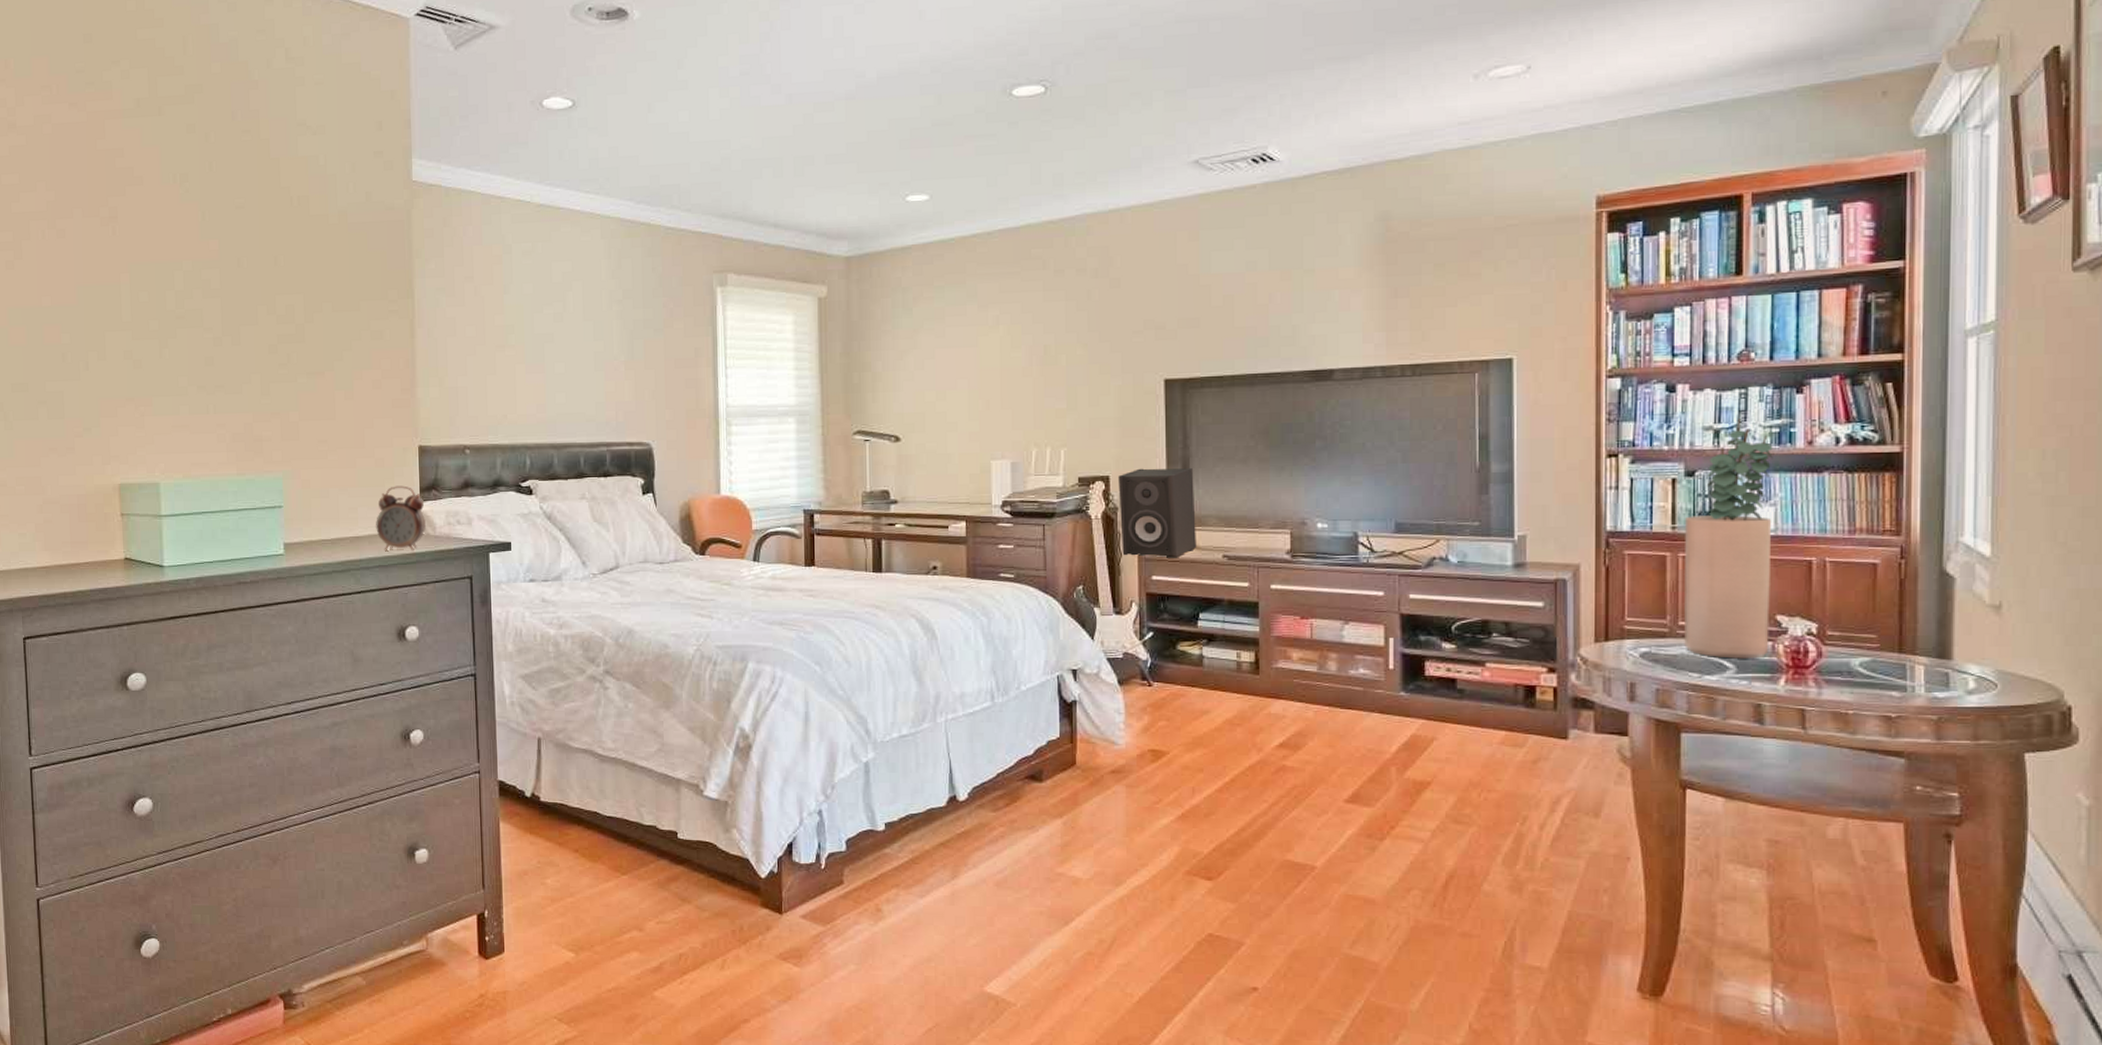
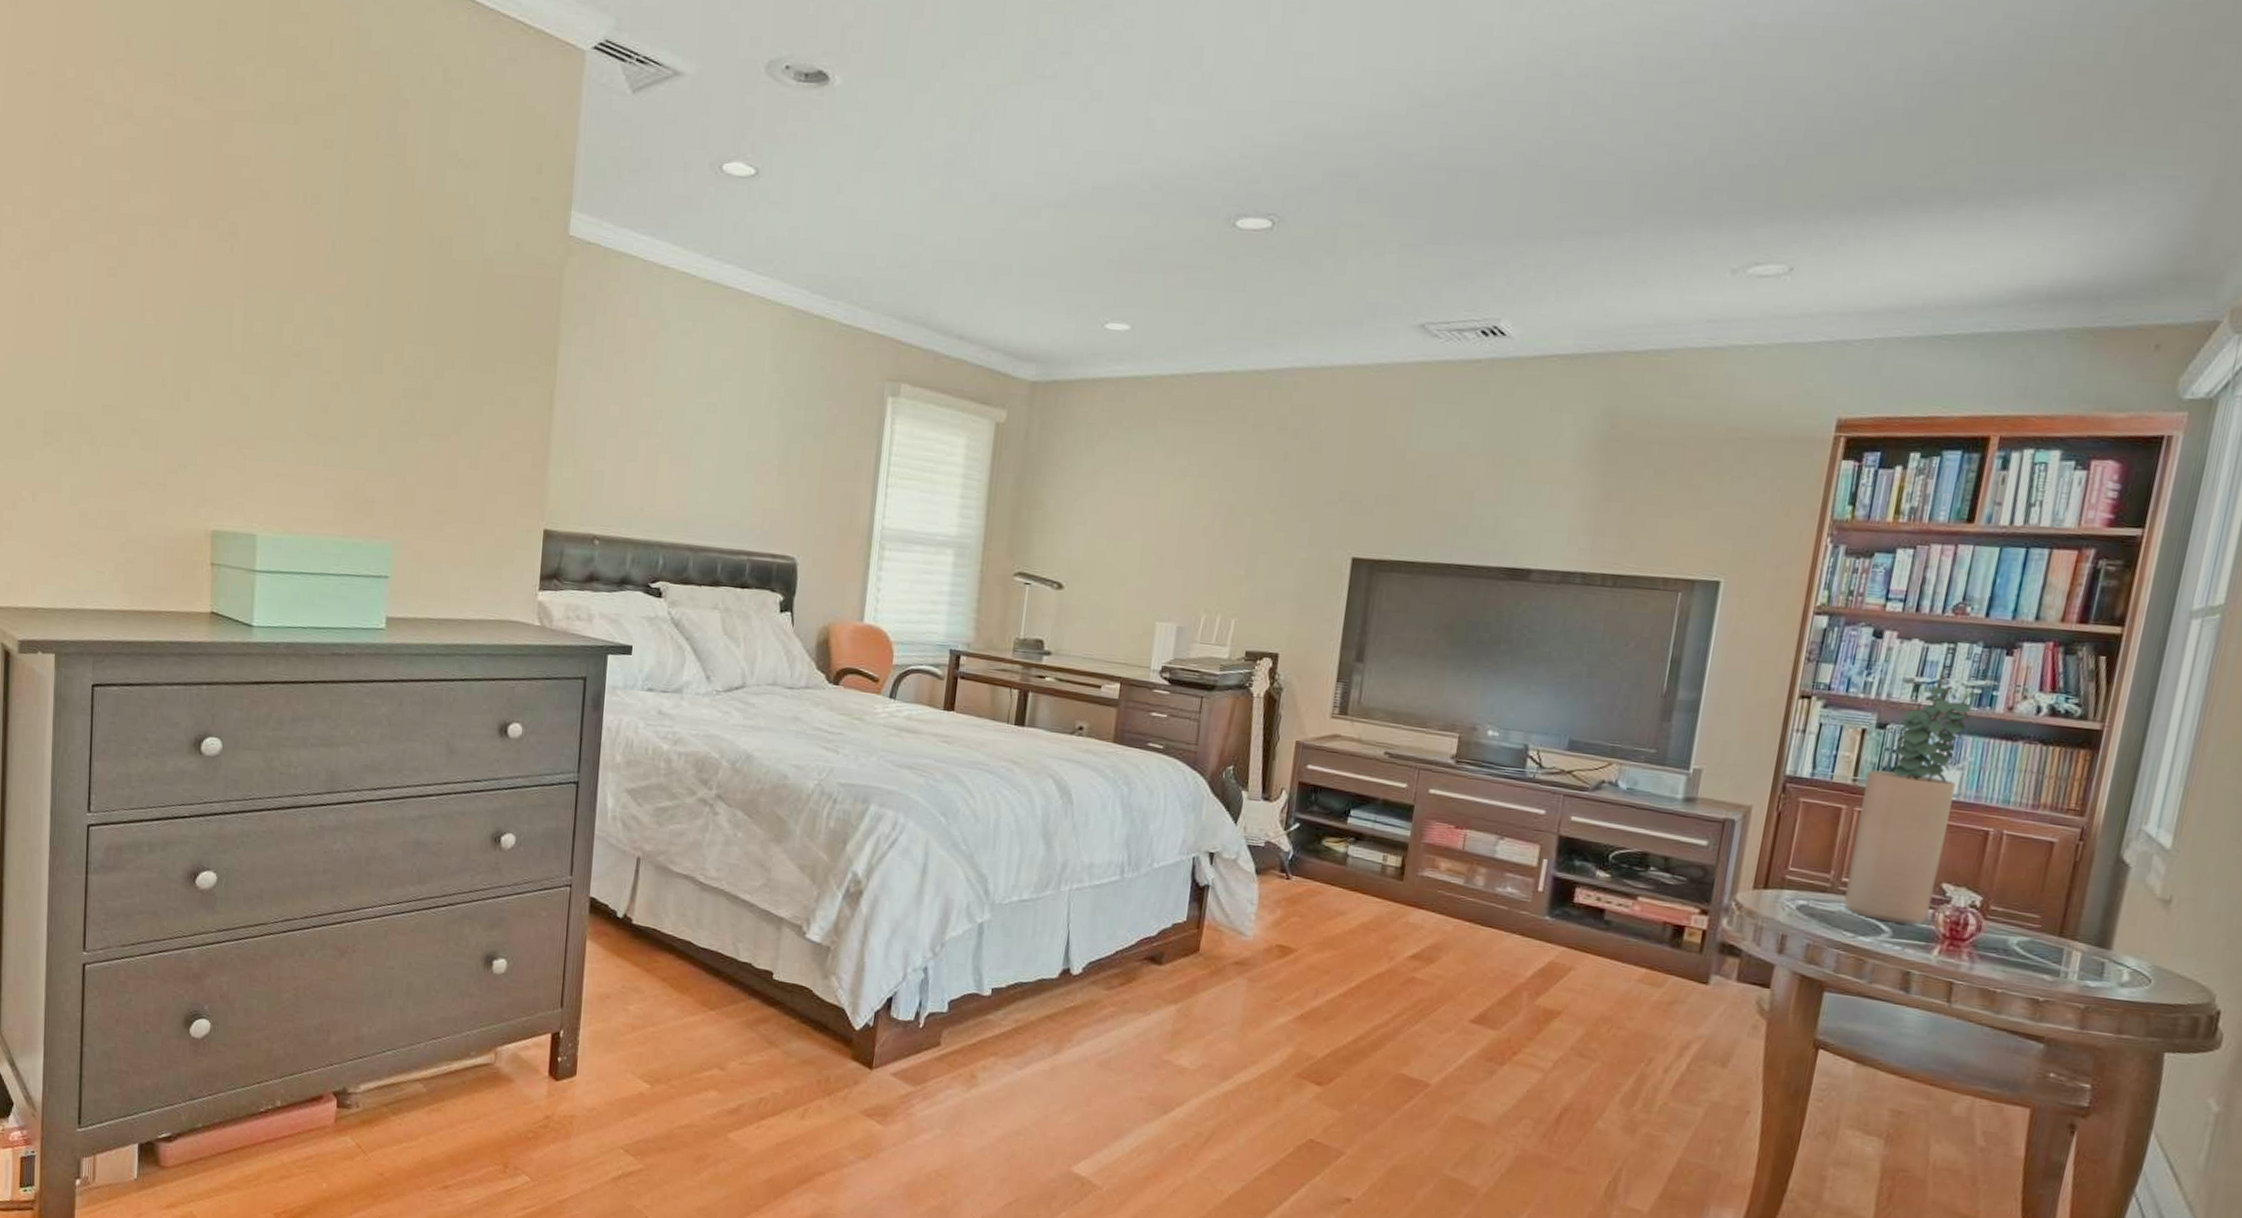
alarm clock: present [376,485,426,552] -> none [488,569,544,643]
speaker: present [1118,467,1197,558] -> none [1279,649,1367,749]

